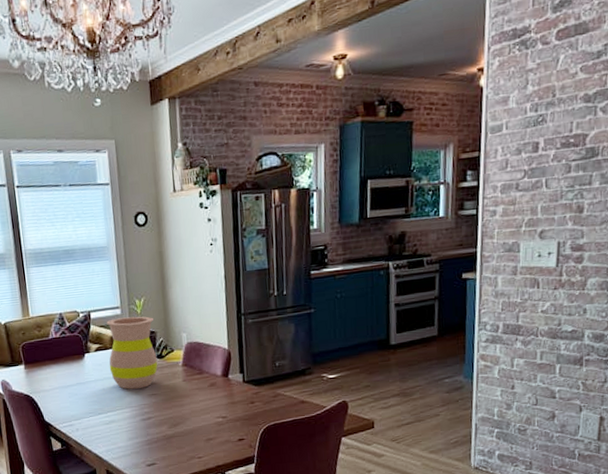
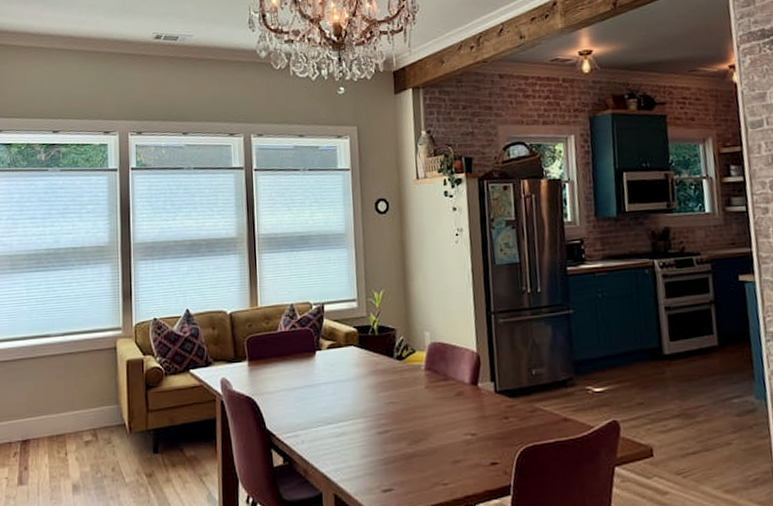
vase: present [106,316,158,390] -> none [341,310,398,395]

